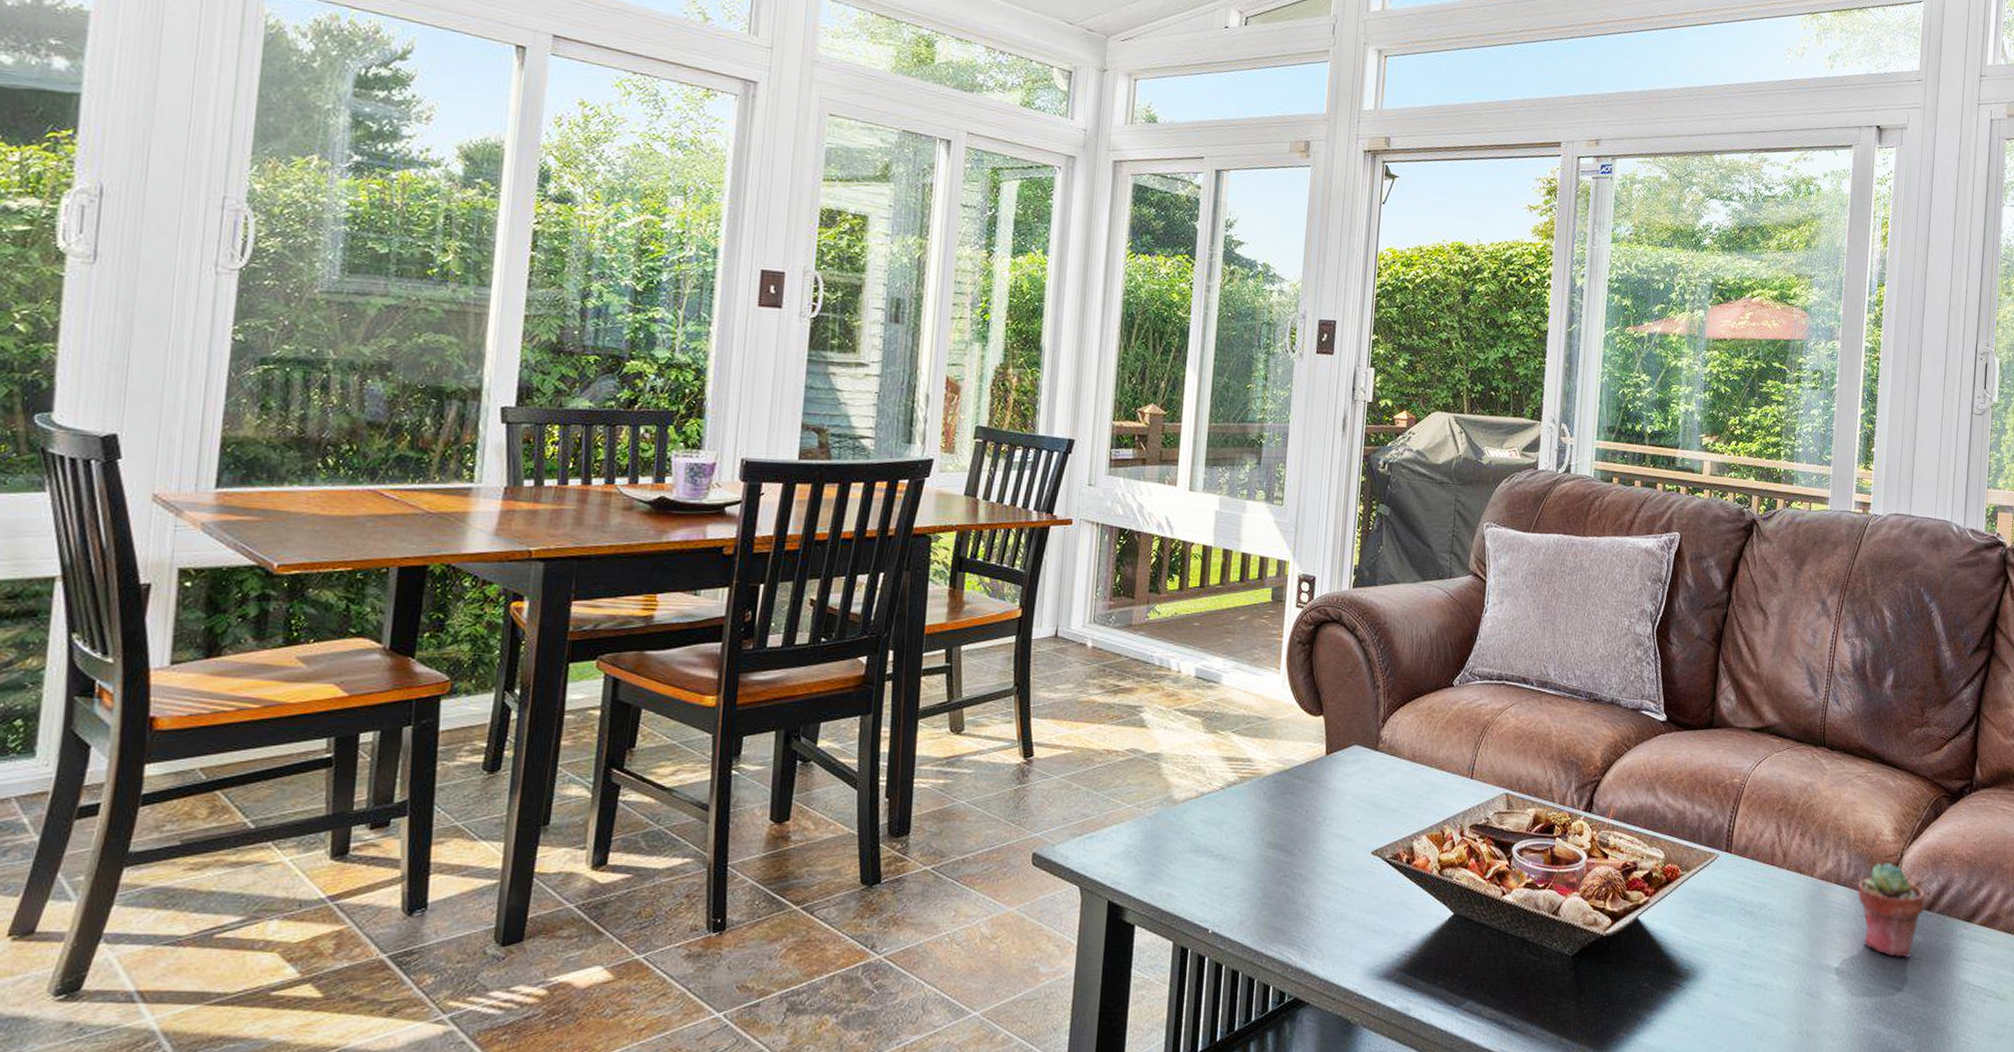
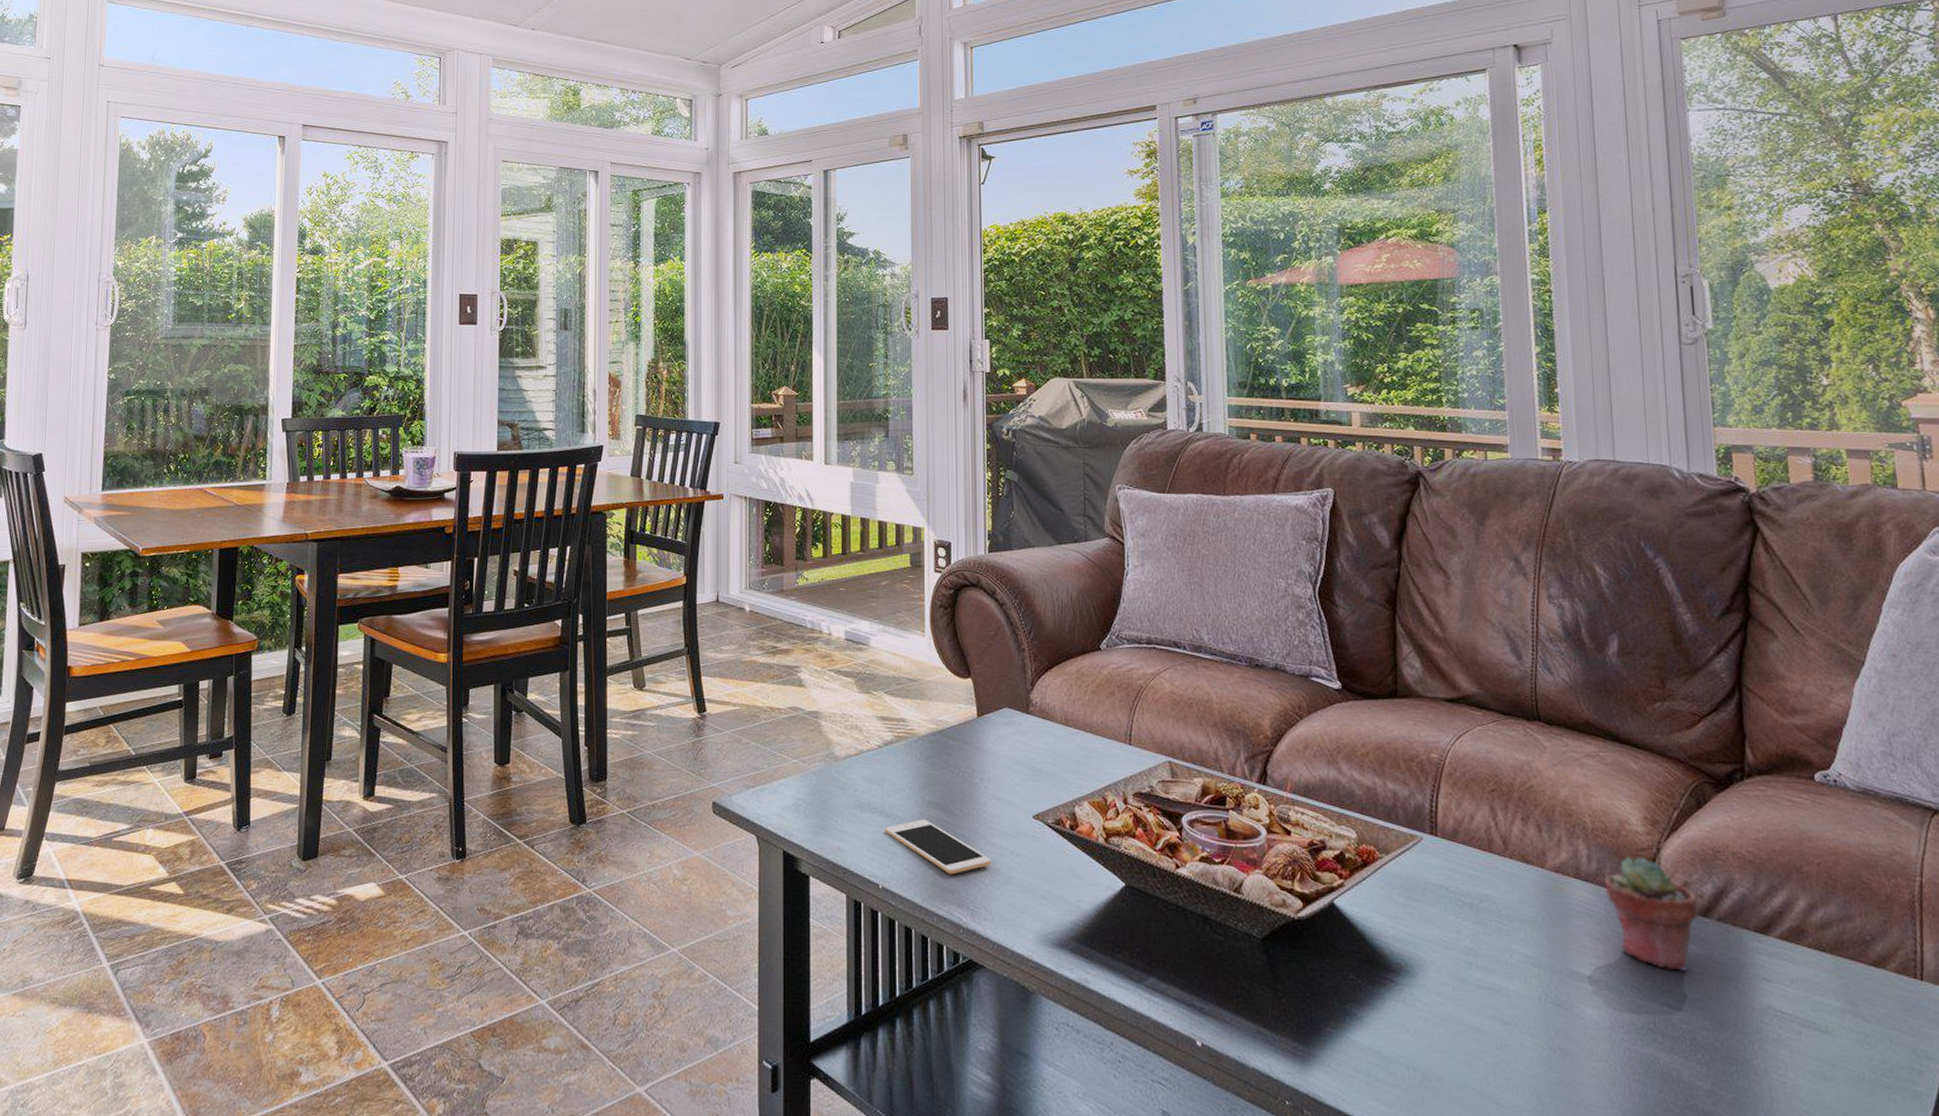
cell phone: none [1219,861,1327,915] -> present [884,819,992,875]

